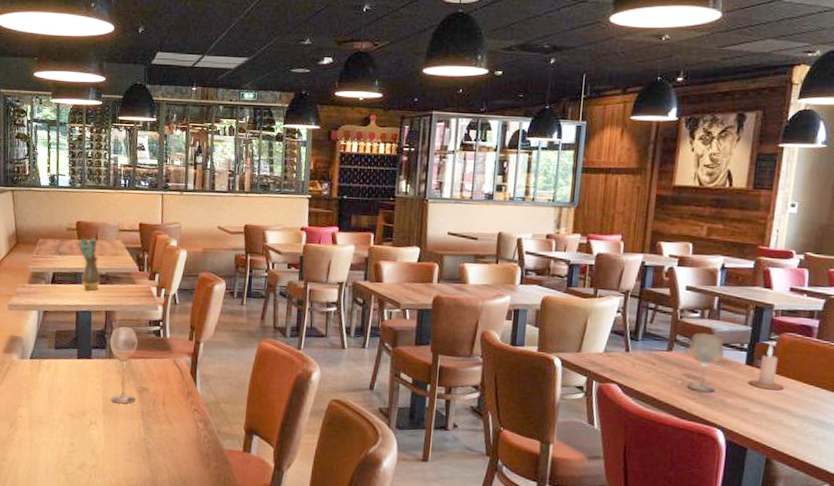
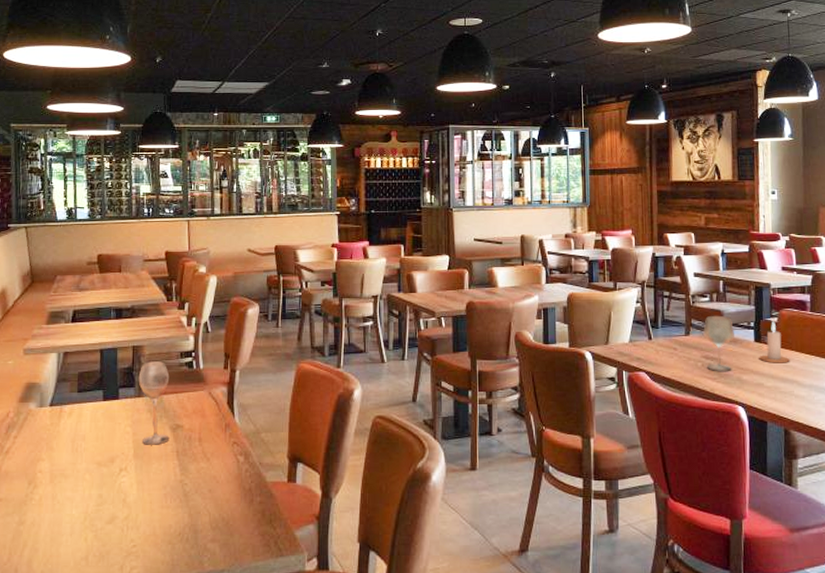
vase: present [77,235,102,292] -> none [99,268,127,327]

